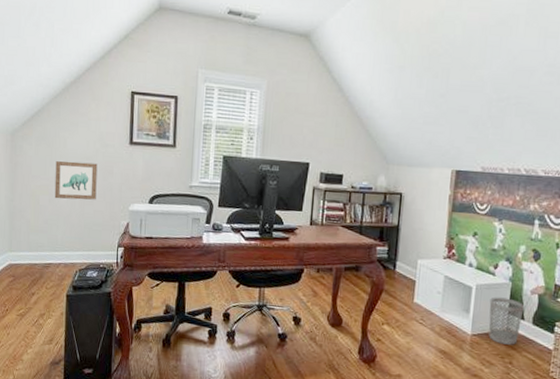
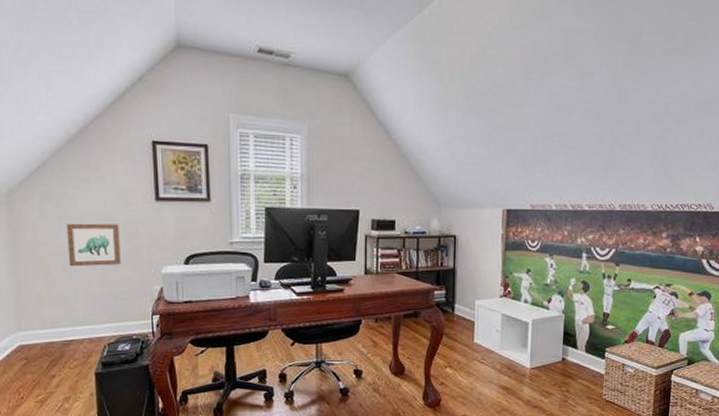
wastebasket: present [488,297,525,345] -> none [545,330,577,374]

